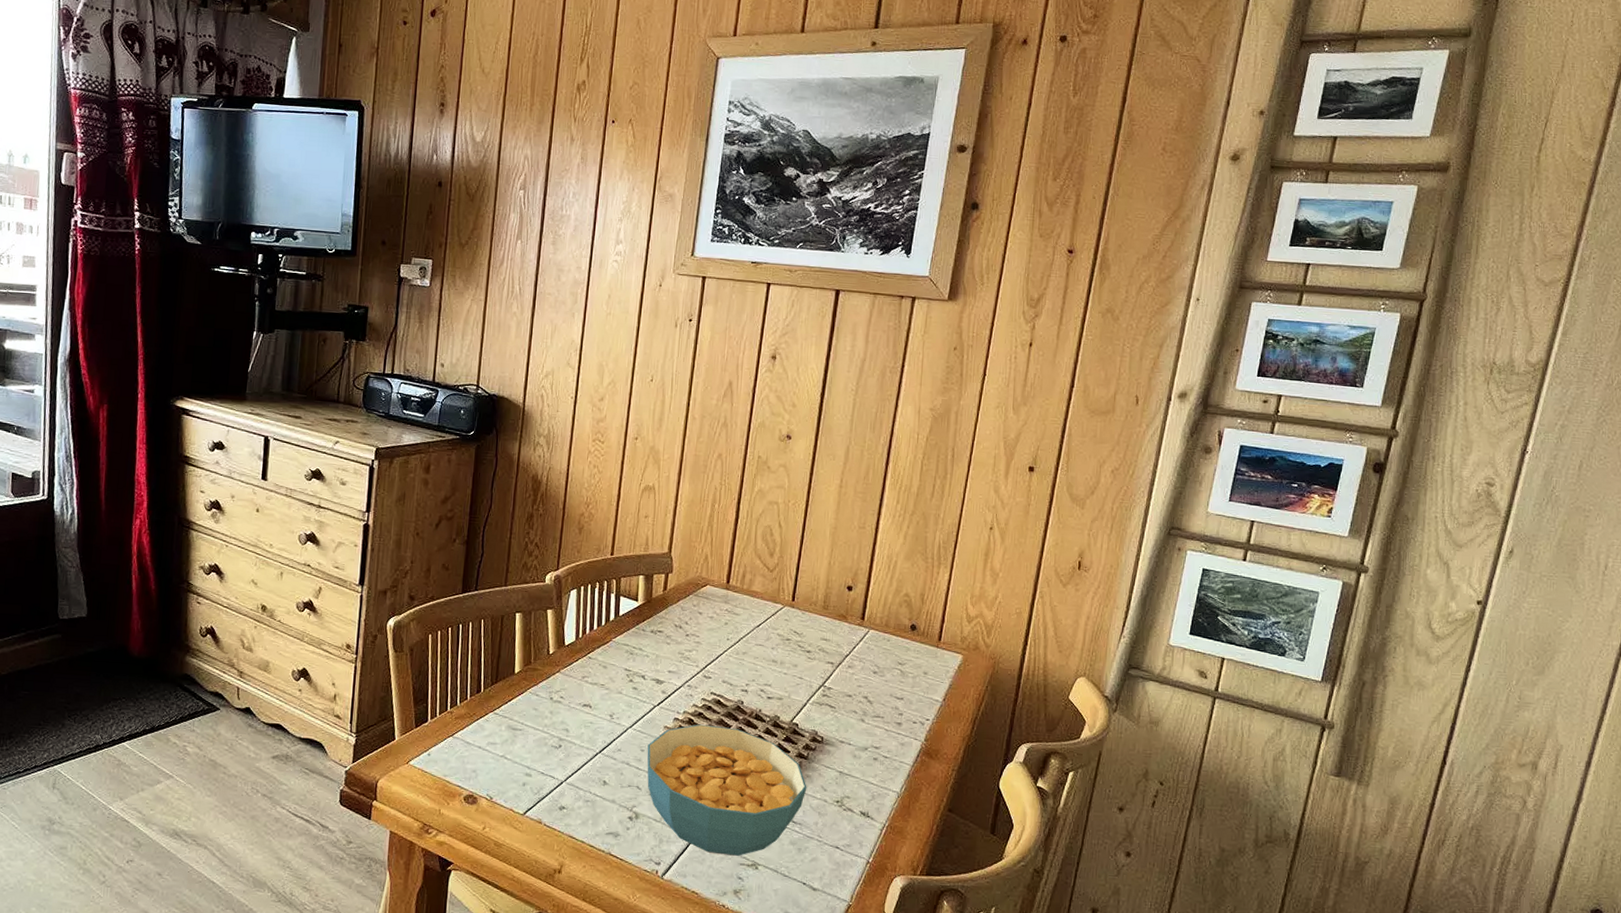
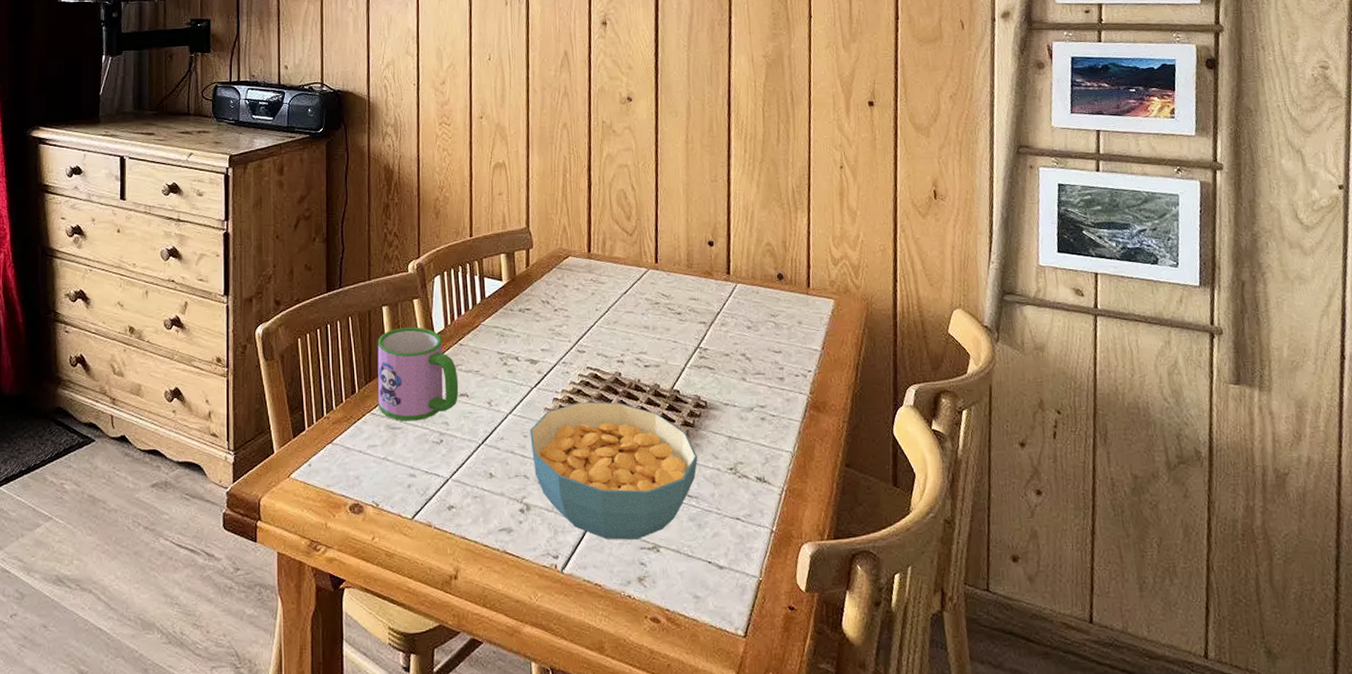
mug: none [501,635,583,725] -> present [377,326,459,421]

